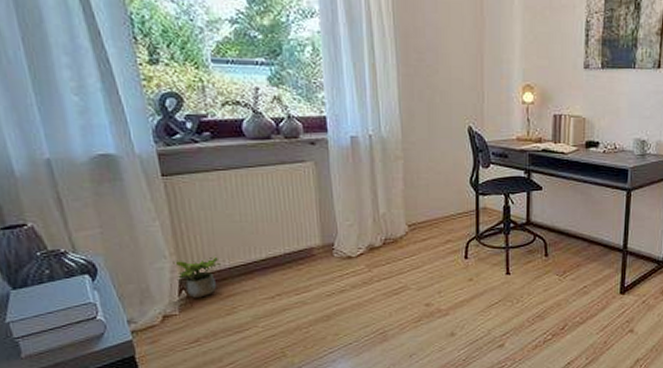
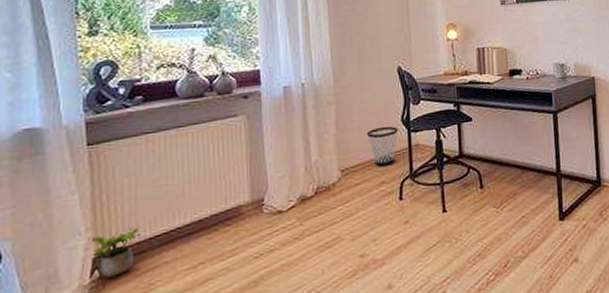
wastebasket: none [434,186,467,225] -> present [366,126,399,167]

